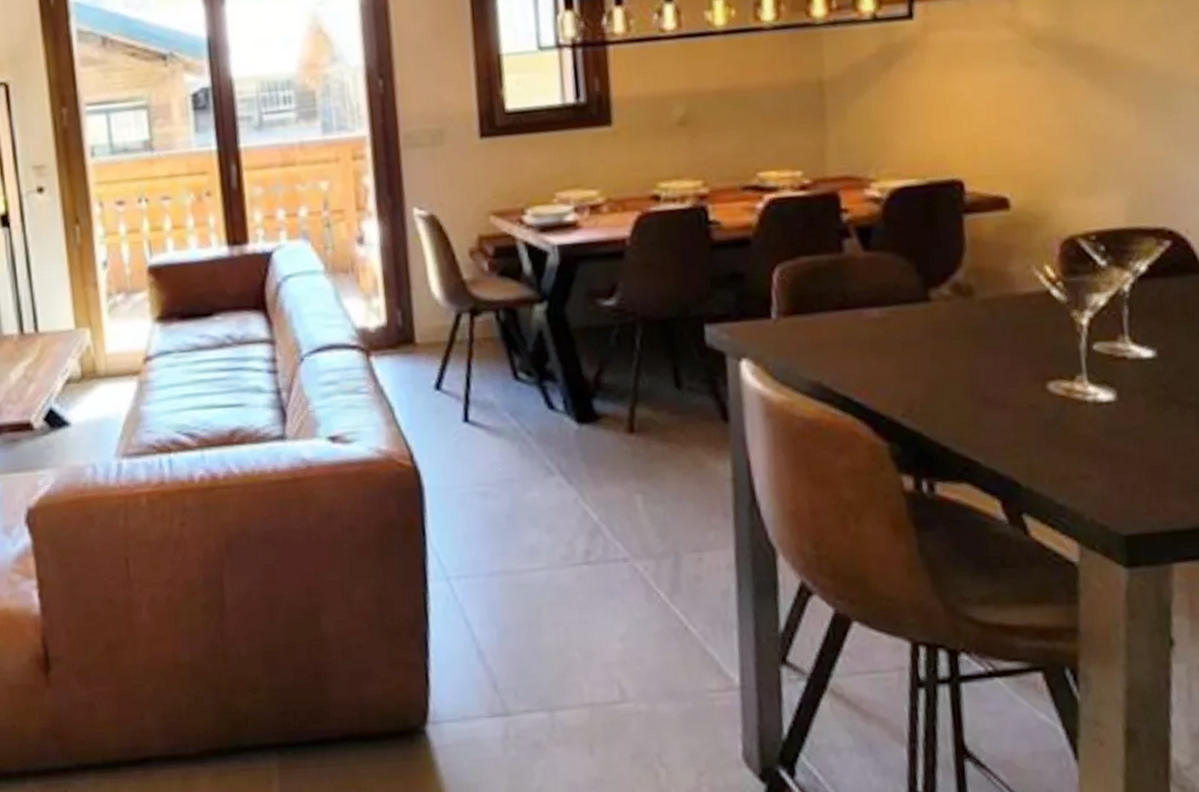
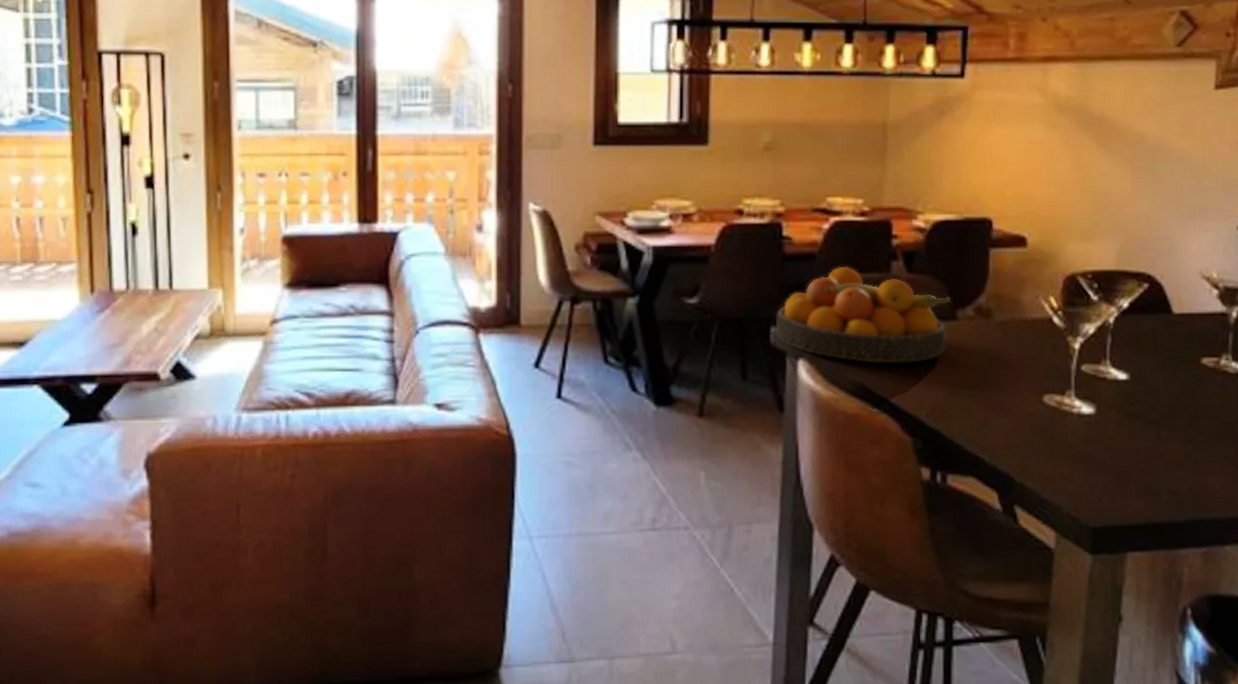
fruit bowl: none [709,249,921,359] -> present [775,266,951,364]

